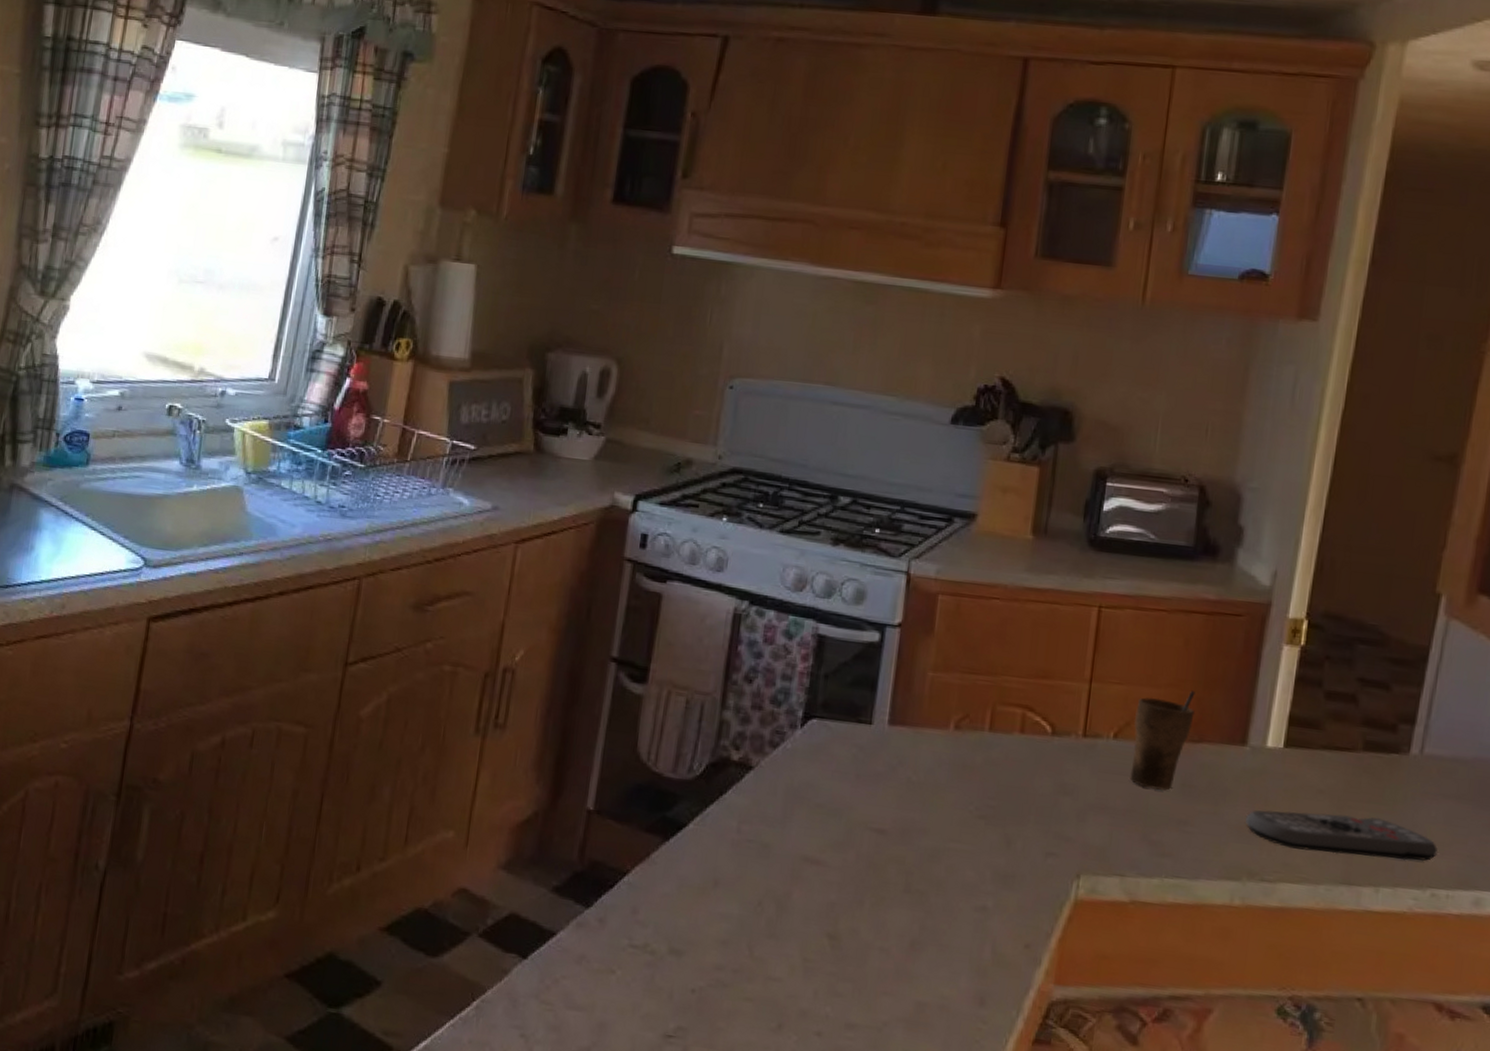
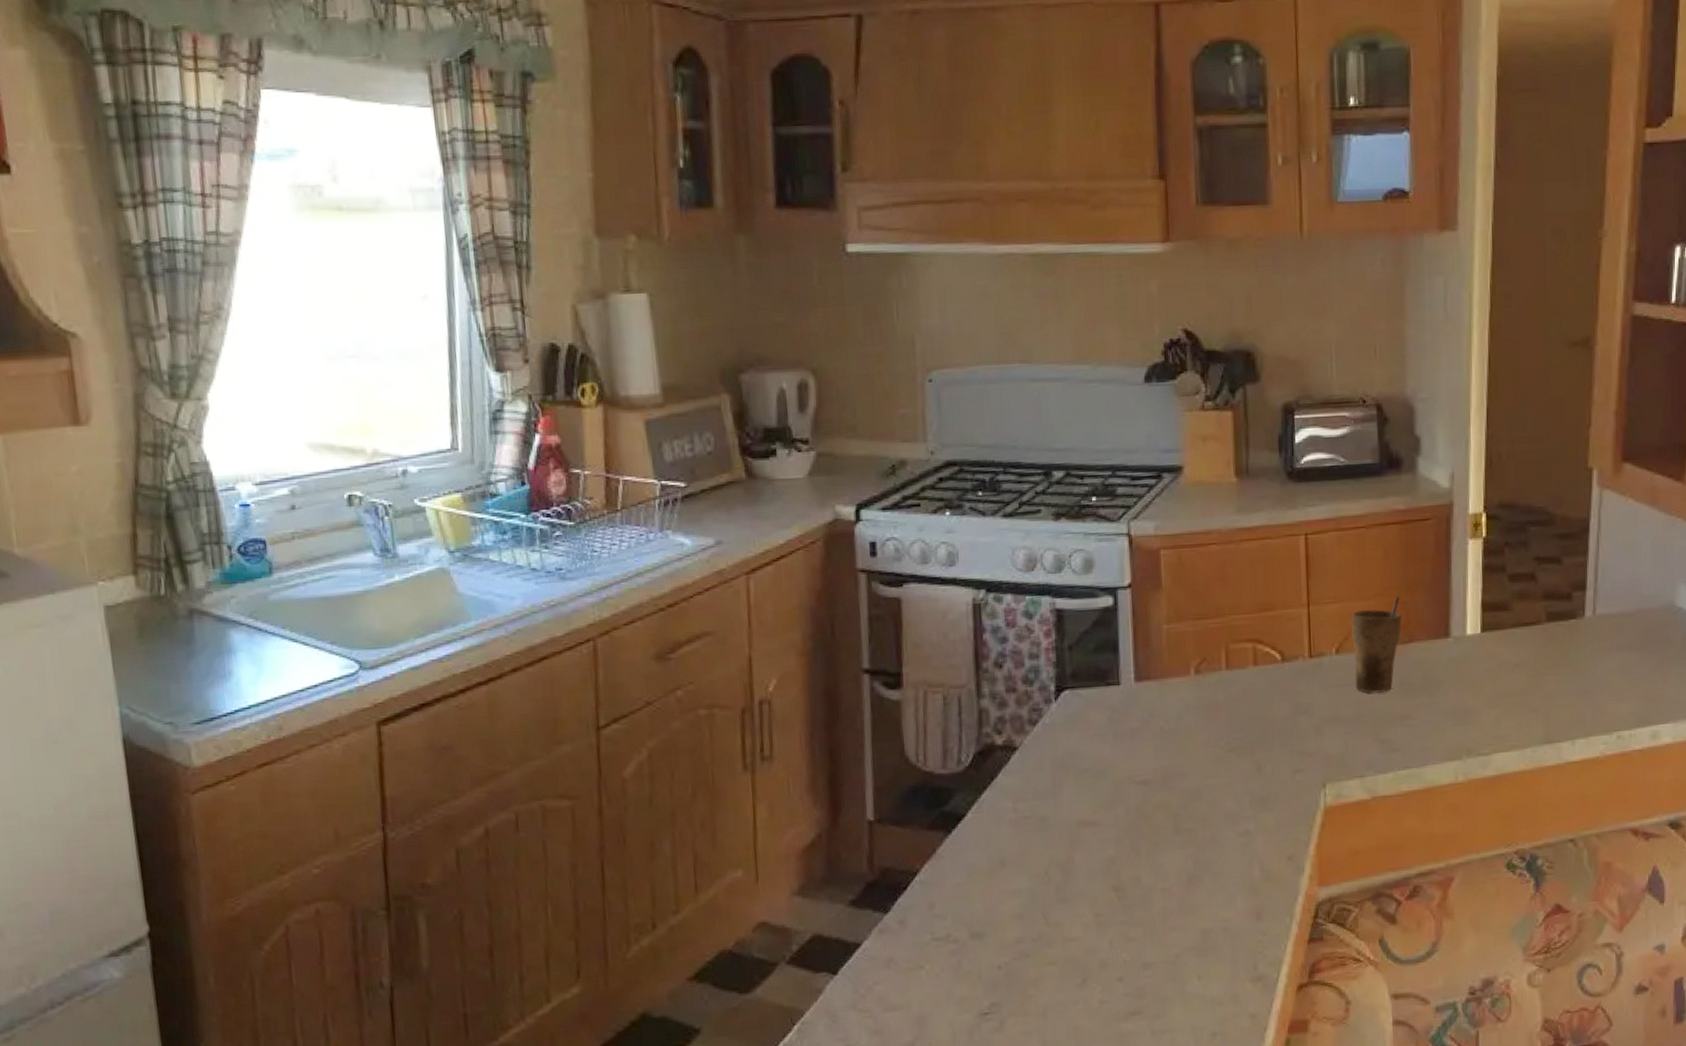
remote control: present [1245,809,1438,861] -> none [1458,679,1617,721]

